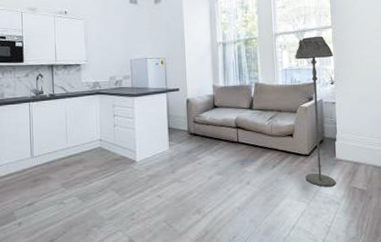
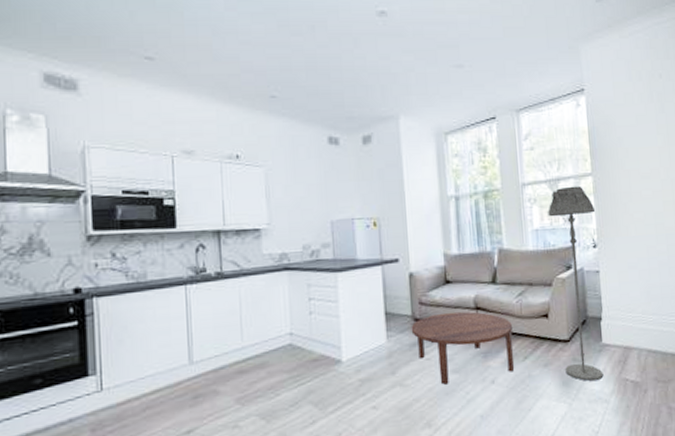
coffee table: none [187,129,265,183] -> present [411,311,515,385]

